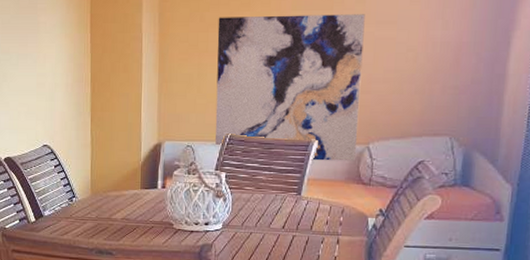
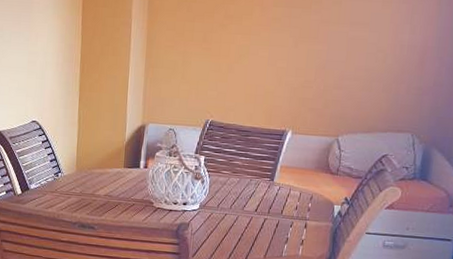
wall art: present [215,14,365,161] -> none [196,8,341,152]

